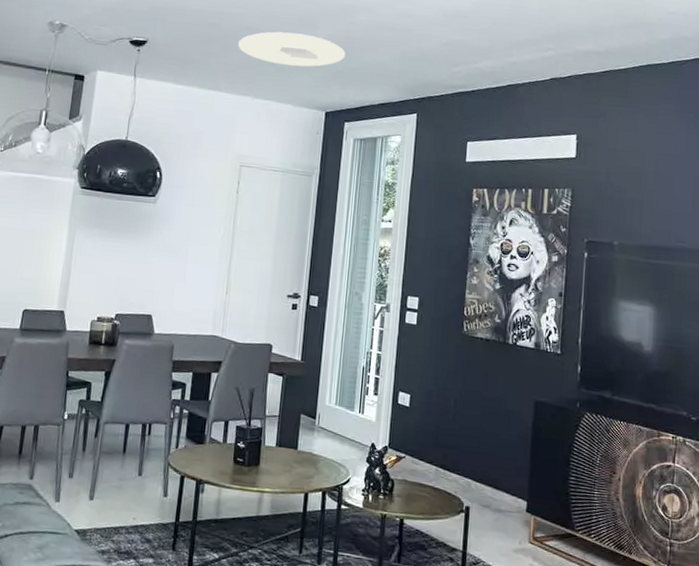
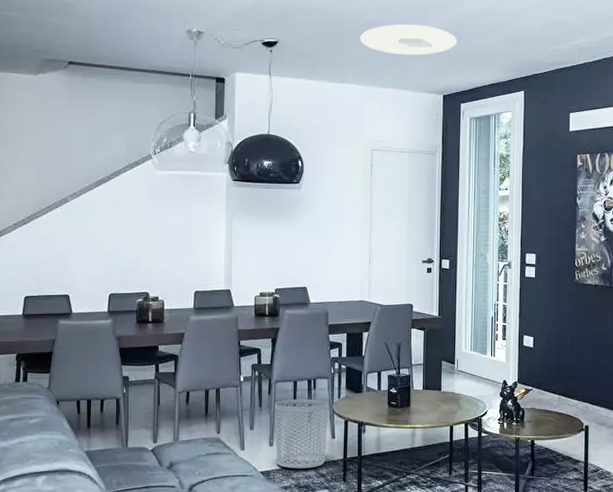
waste bin: none [95,445,164,531] -> present [274,399,329,469]

